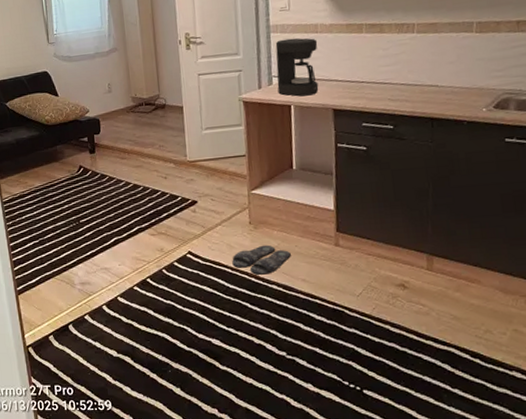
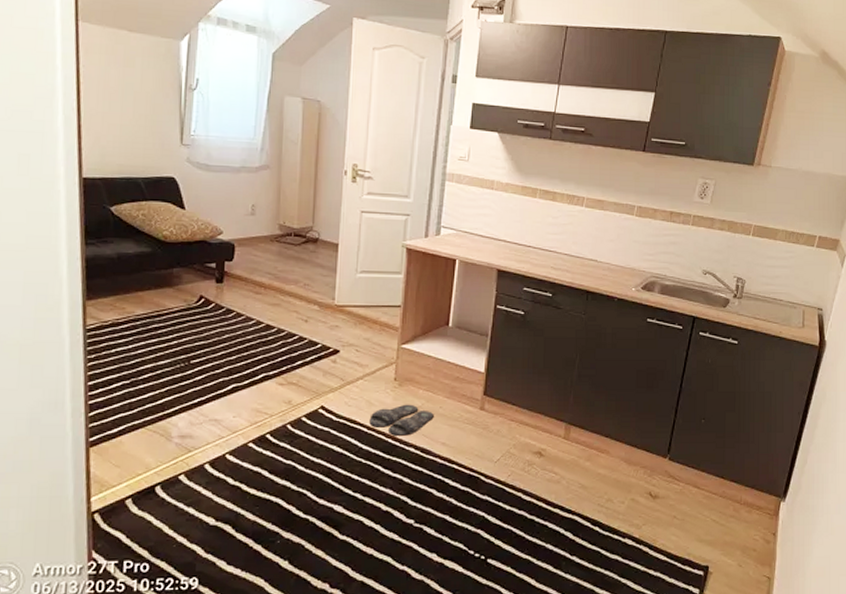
coffee maker: present [275,38,319,97] -> none [445,190,492,252]

